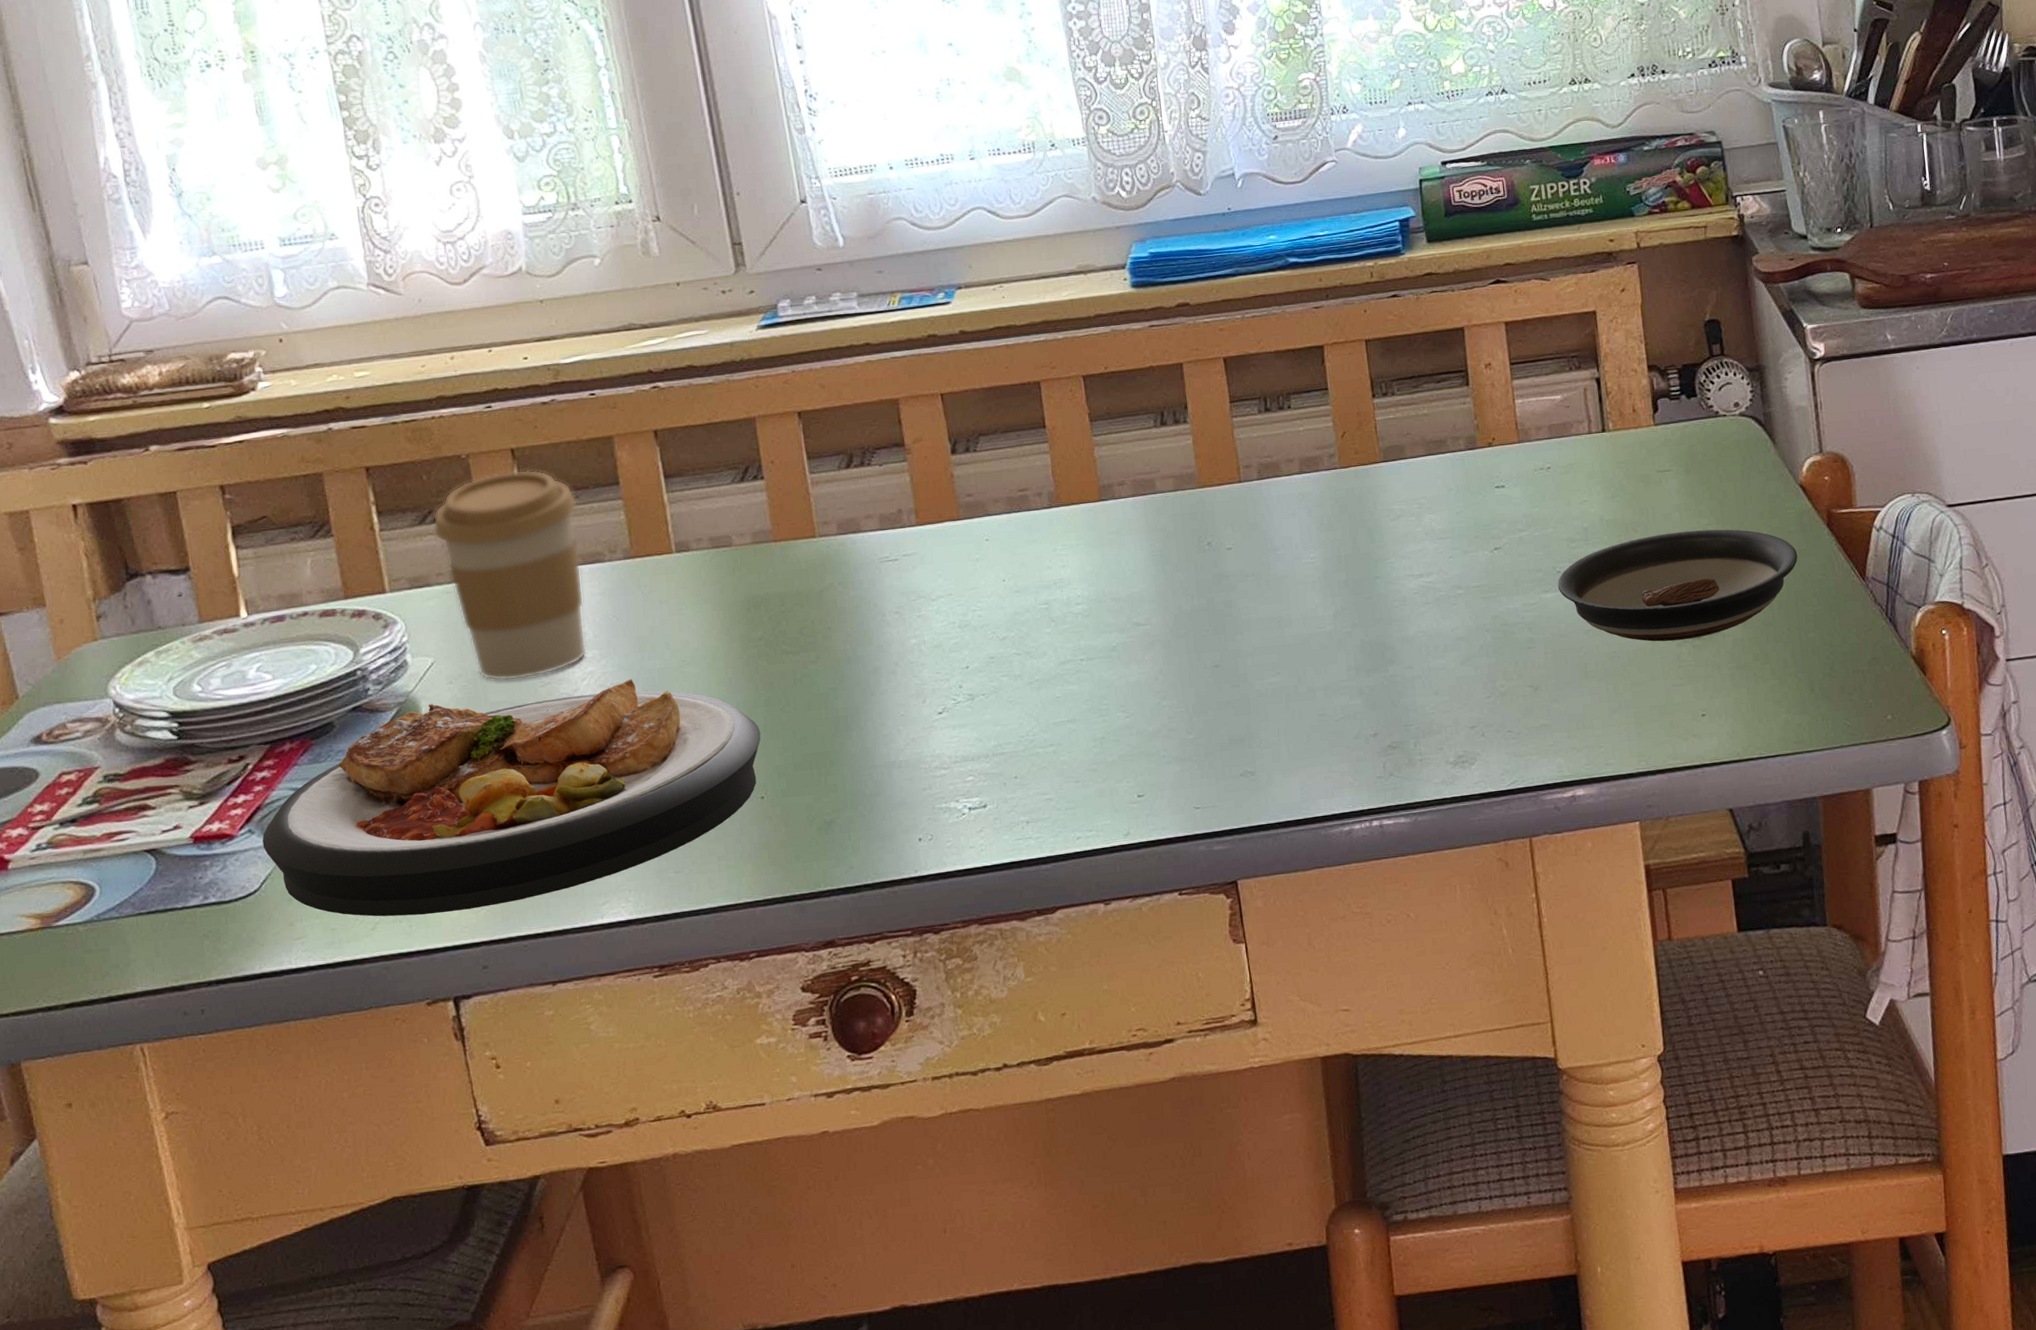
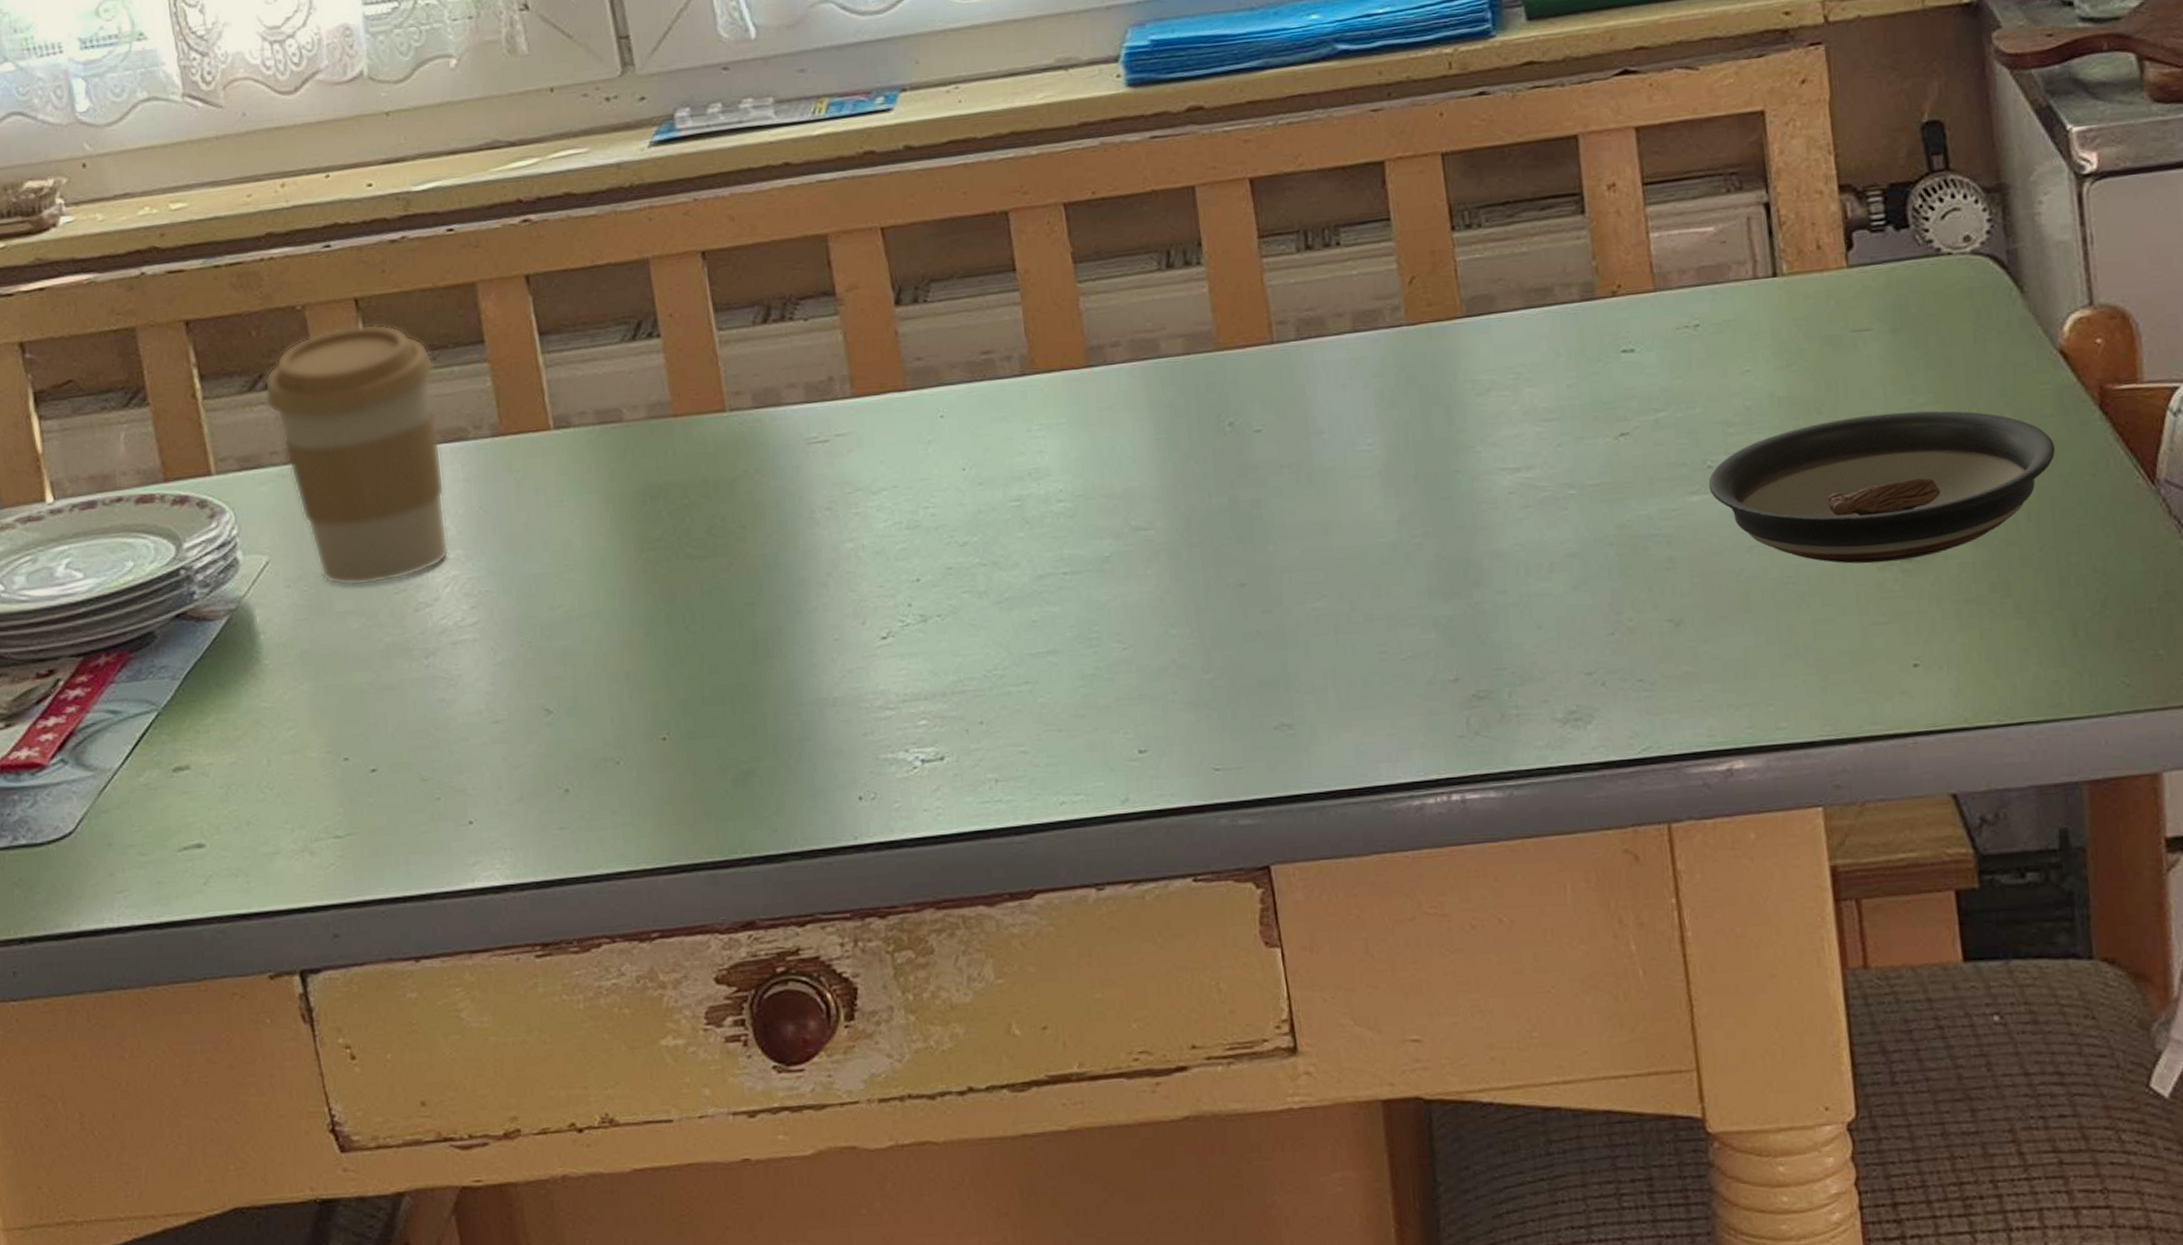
plate: present [262,679,761,917] -> none [76,587,662,870]

